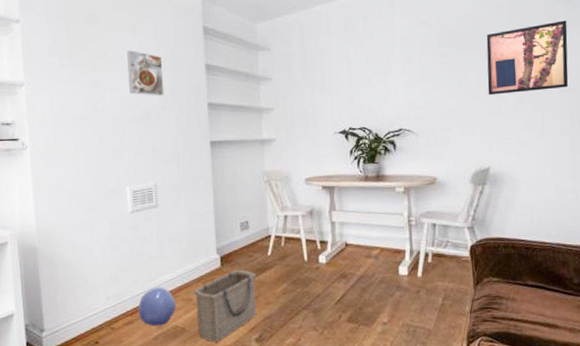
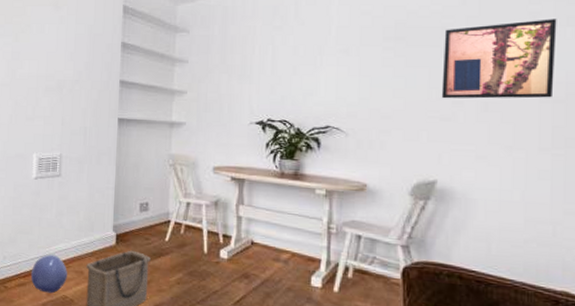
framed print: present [127,50,165,97] -> none [46,24,81,71]

